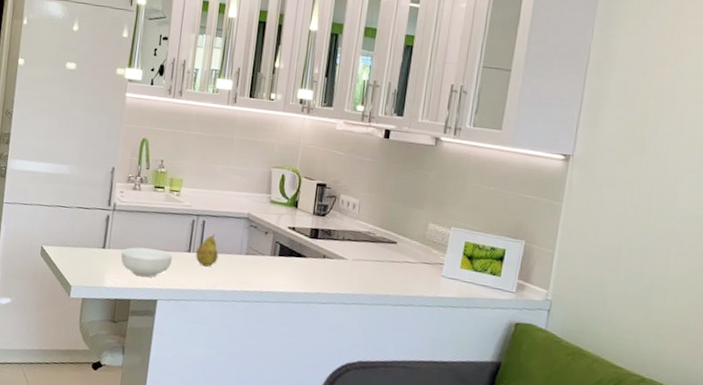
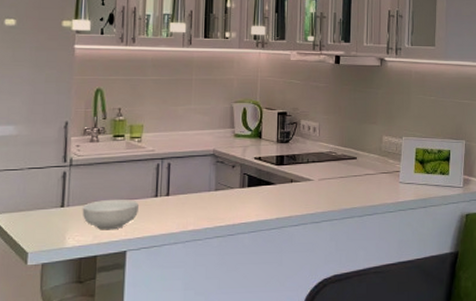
fruit: present [196,233,219,267] -> none [164,174,187,209]

